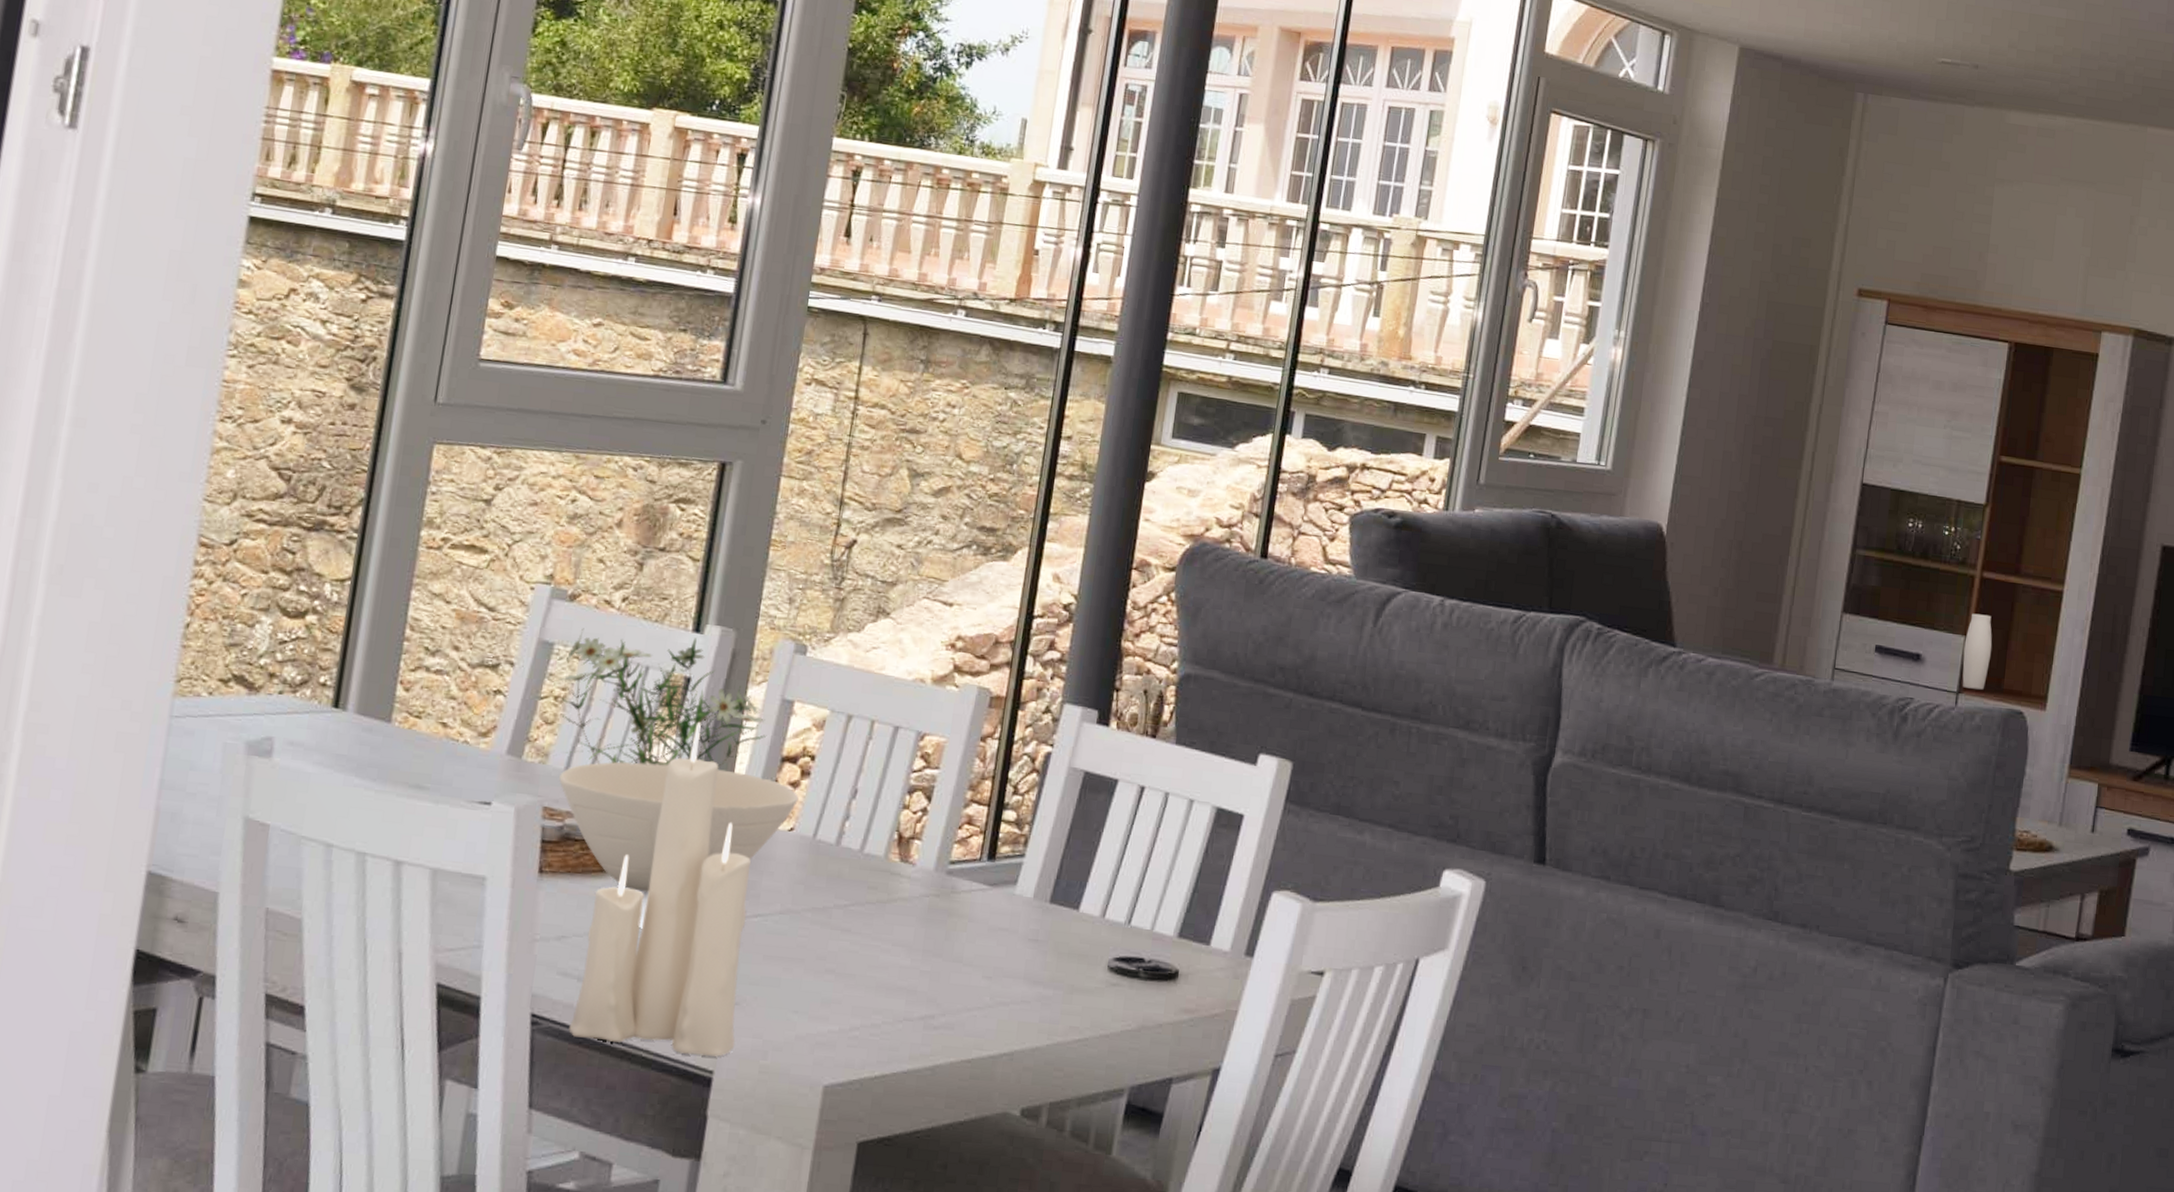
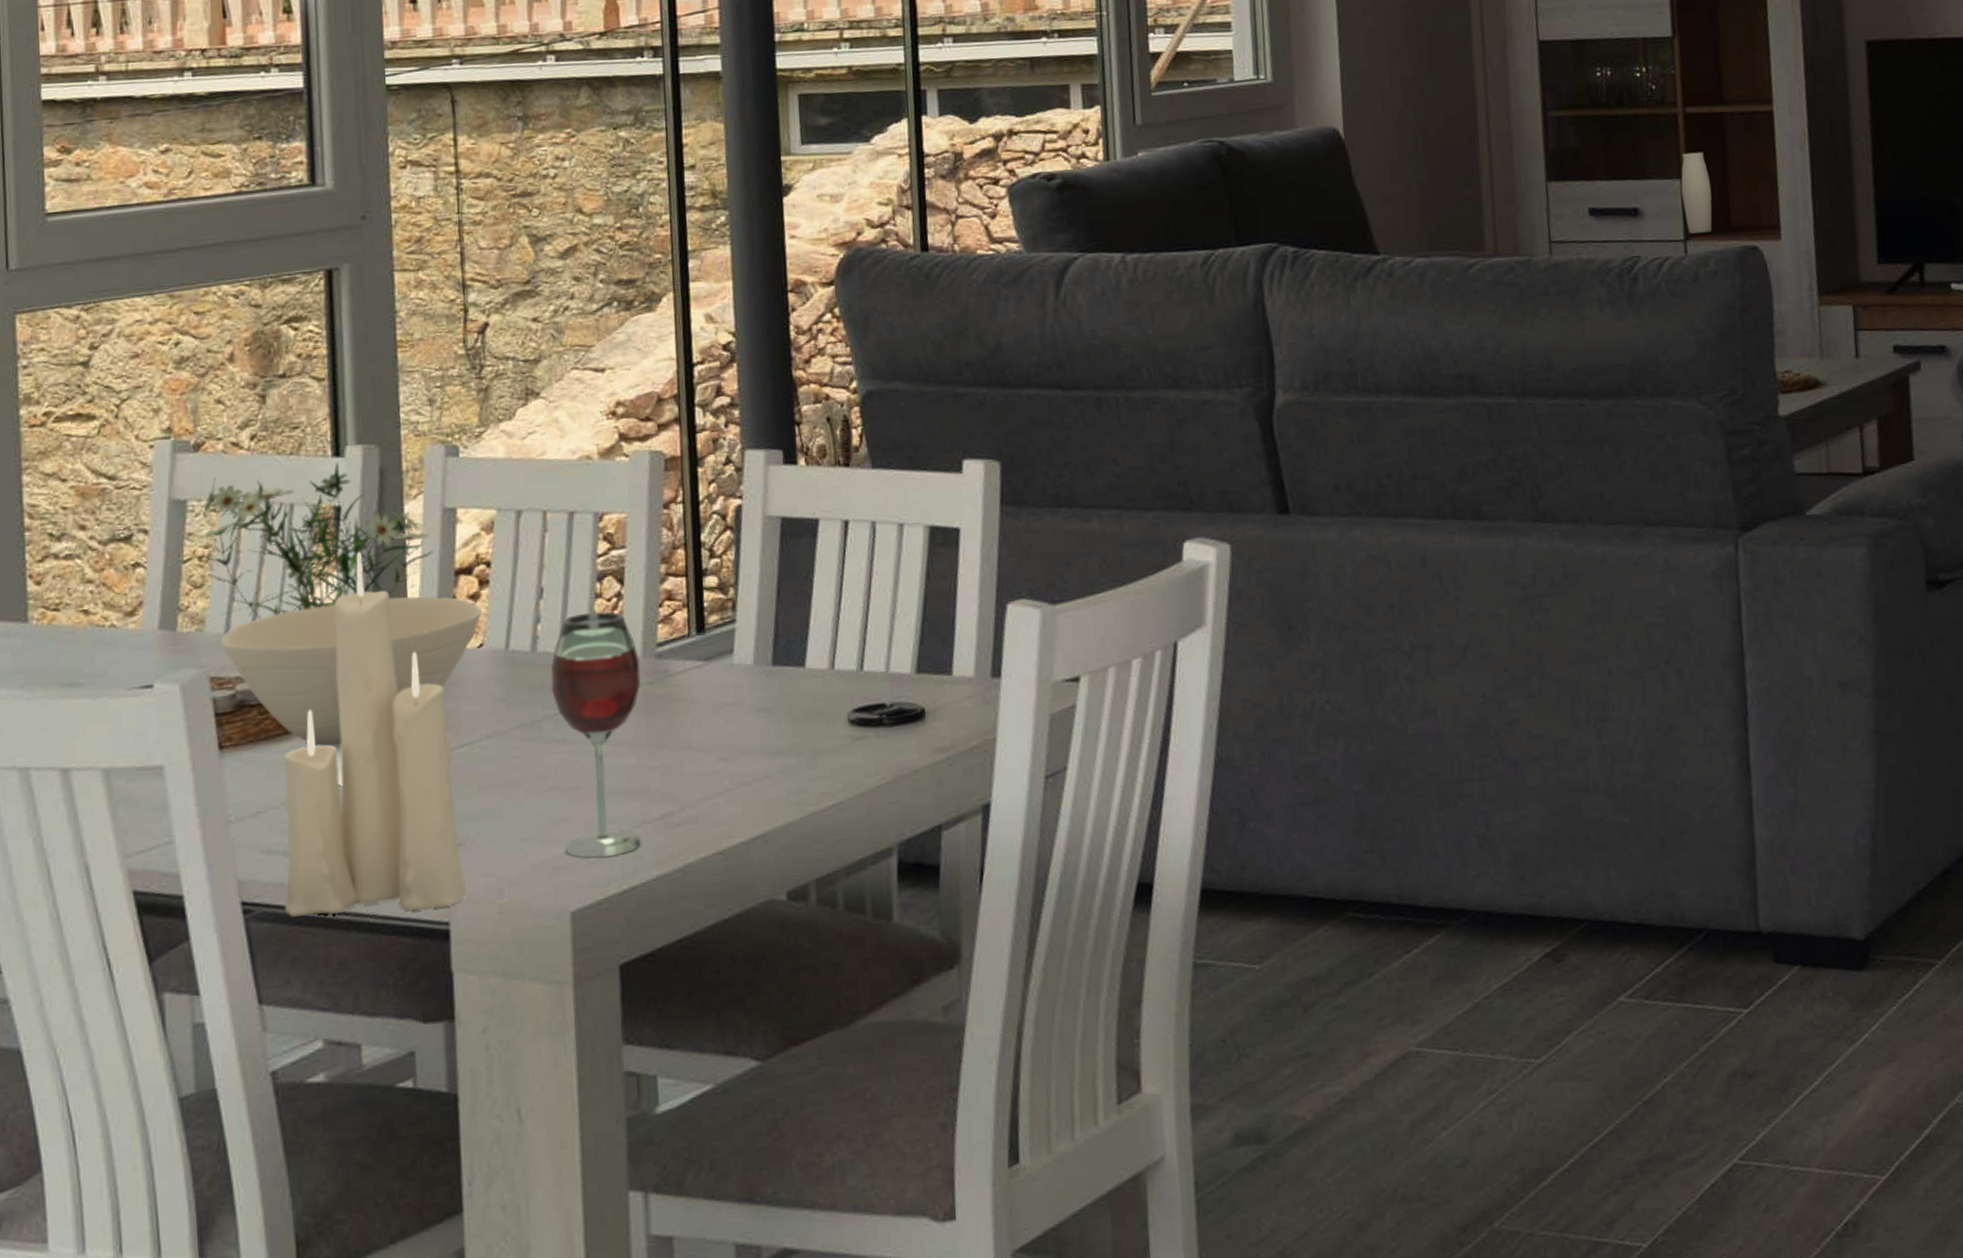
wineglass: none [830,819,932,1044] -> present [550,611,642,859]

